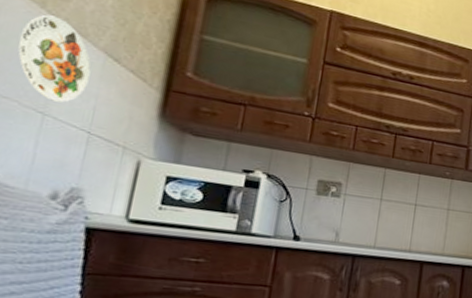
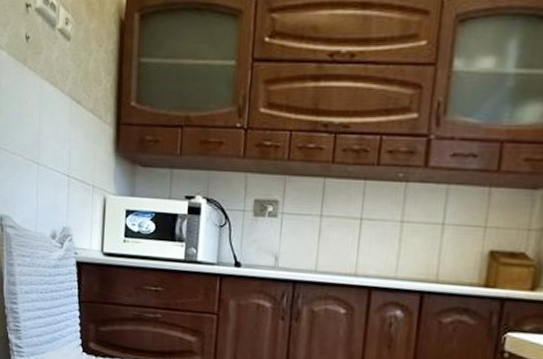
decorative plate: present [18,14,91,103] -> none [15,71,63,151]

